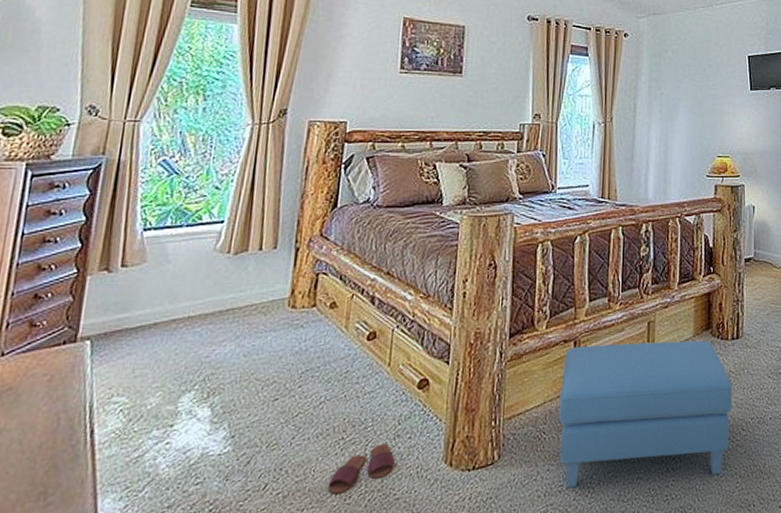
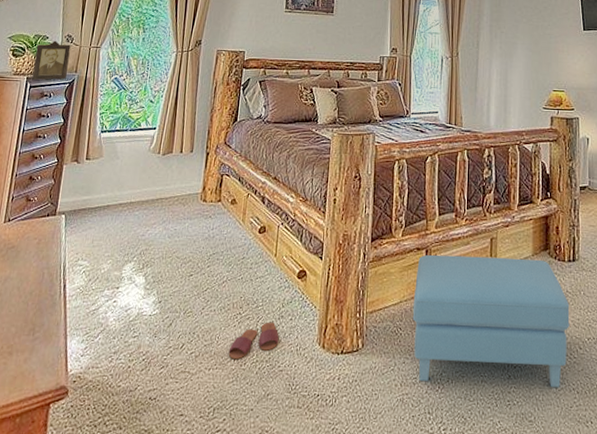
photo frame: none [34,113,95,166] -> present [32,40,71,80]

